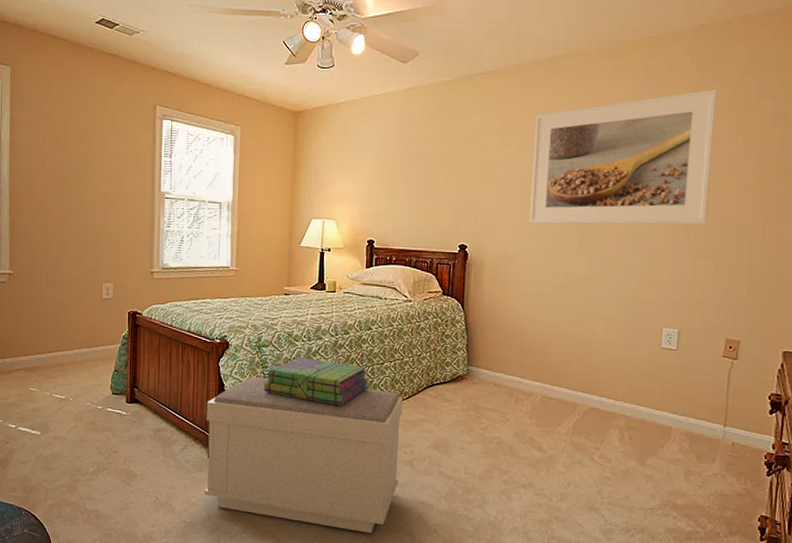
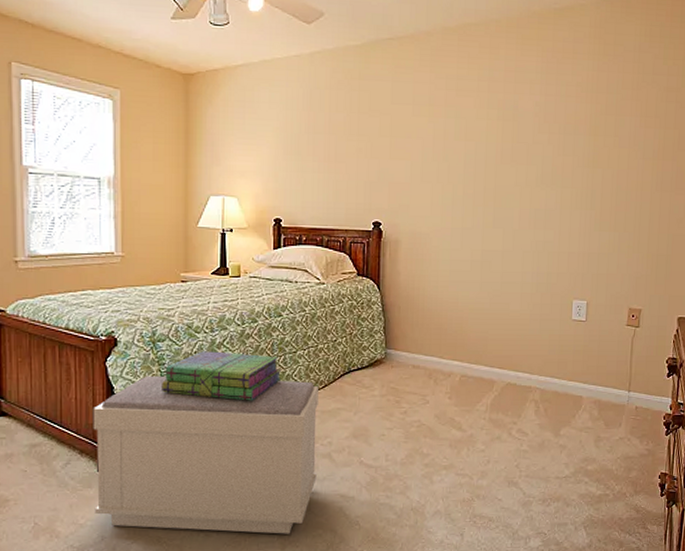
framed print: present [529,89,718,225] -> none [444,63,619,199]

